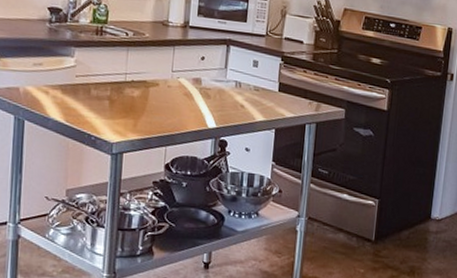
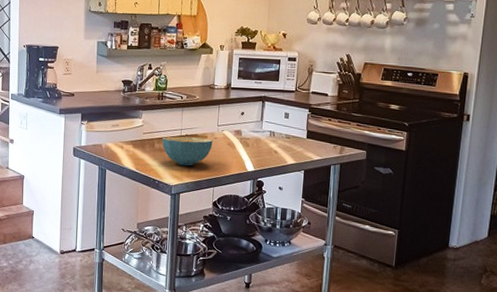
cereal bowl: none [100,81,166,120] -> present [162,136,213,166]

